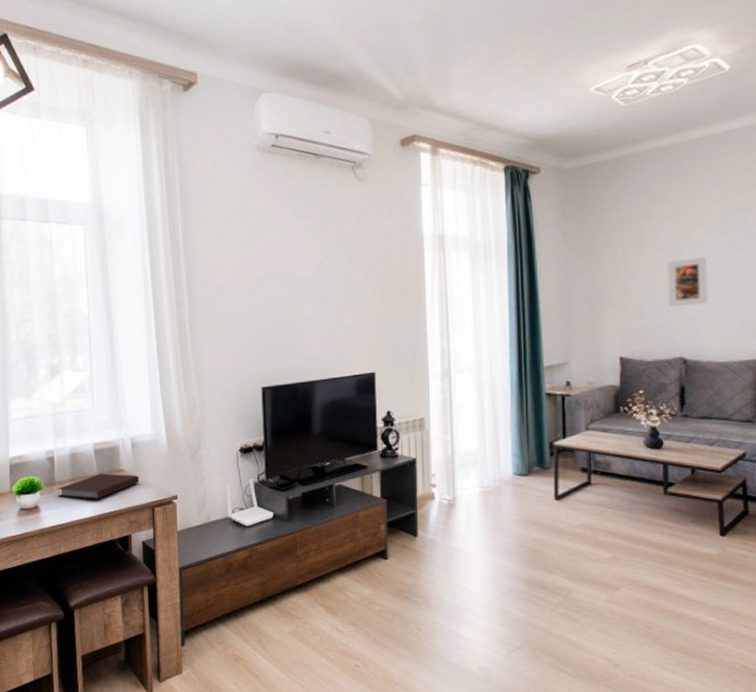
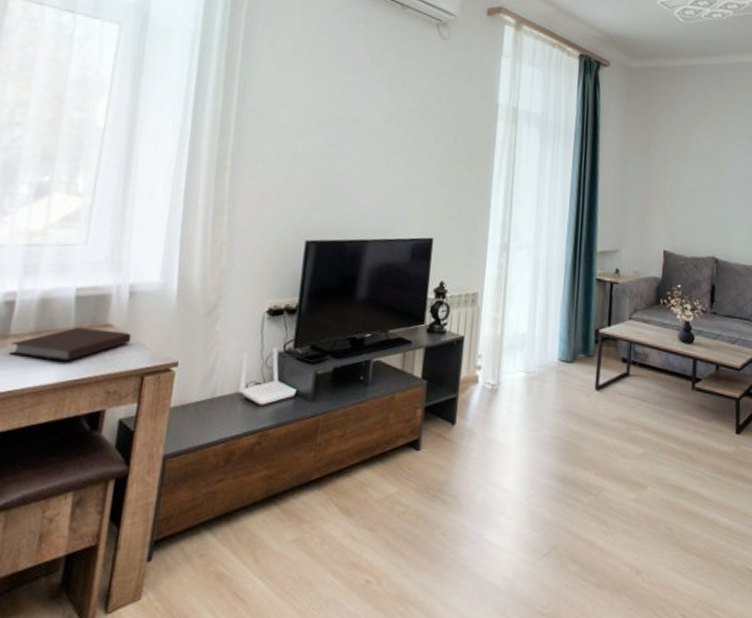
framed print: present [667,256,708,306] -> none [706,166,739,211]

